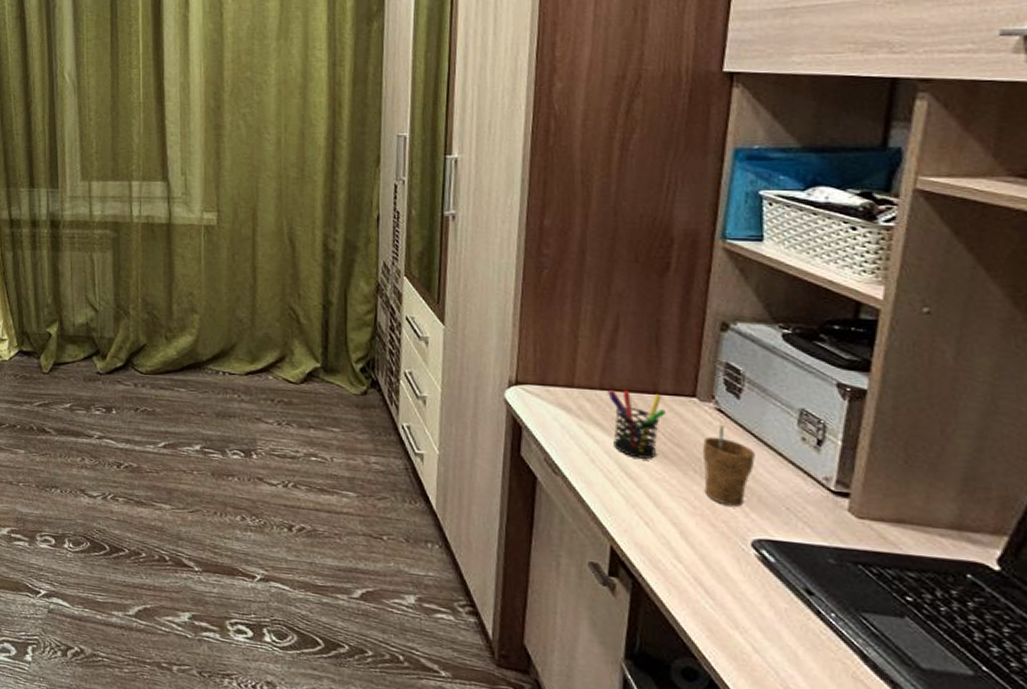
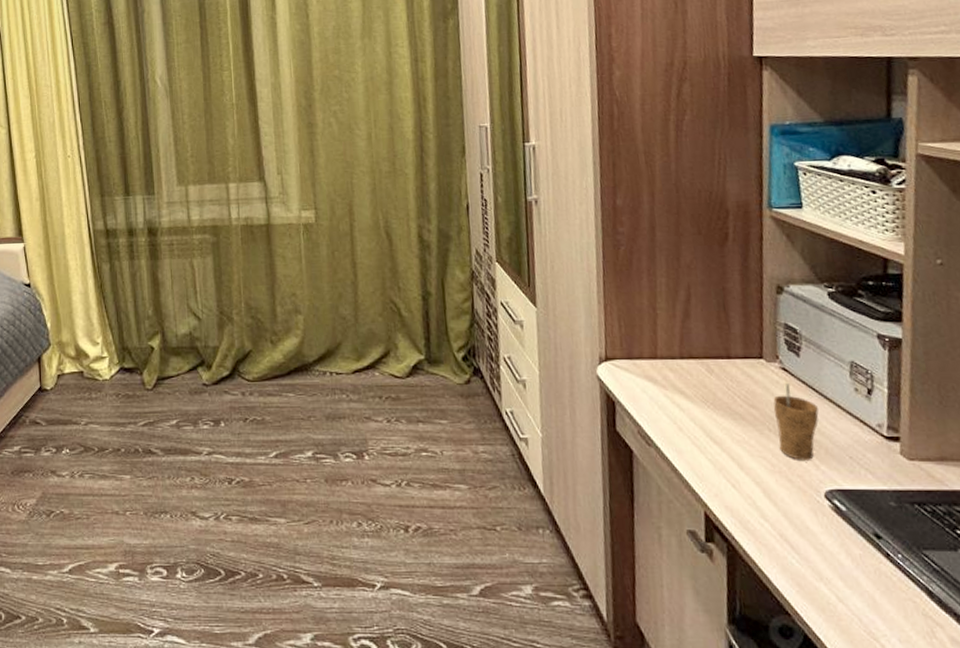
pen holder: present [608,389,667,459] -> none [687,357,740,422]

